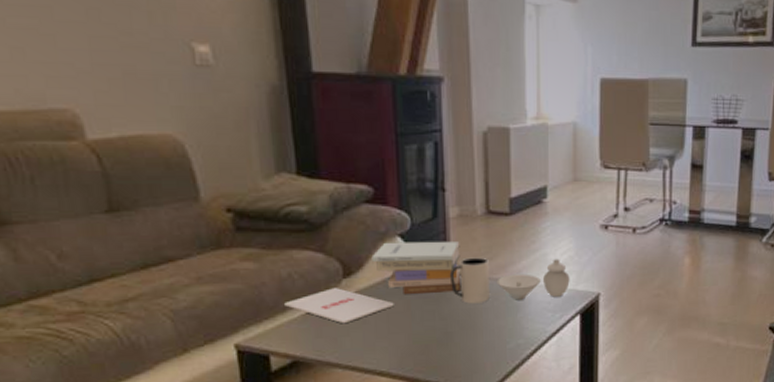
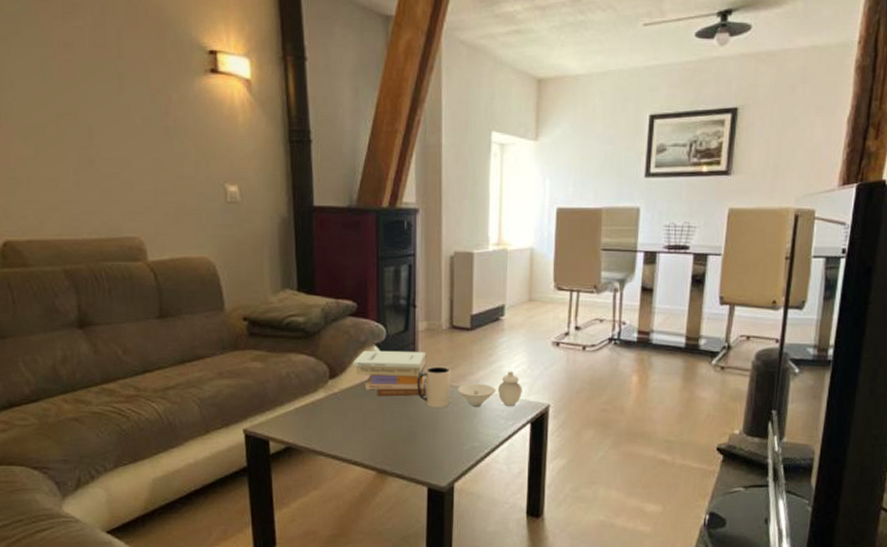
magazine: present [283,288,394,324] -> none [281,387,369,419]

